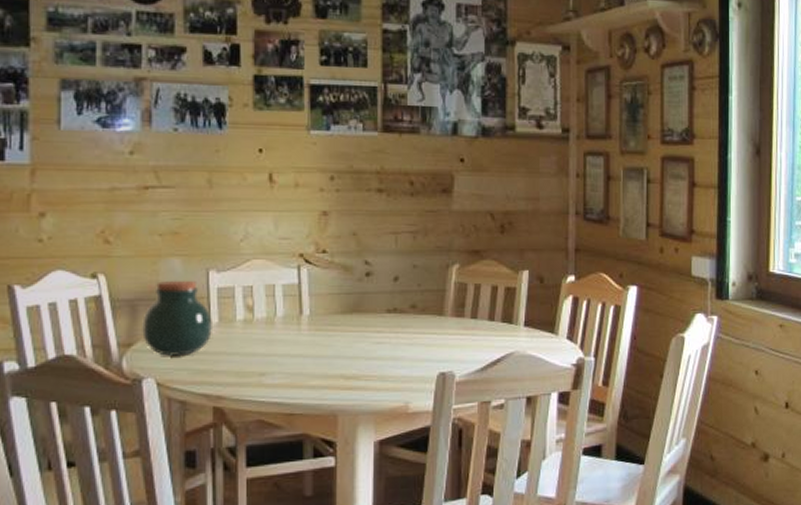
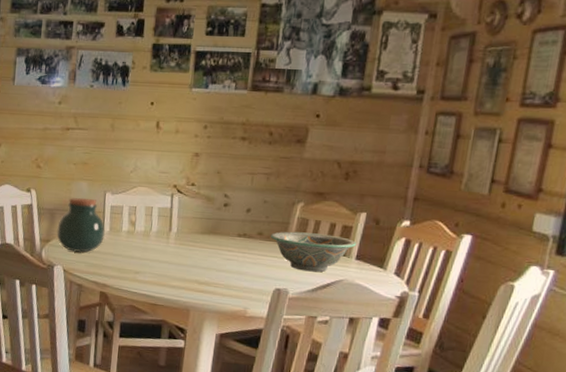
decorative bowl: none [425,300,523,347] -> present [270,231,357,272]

